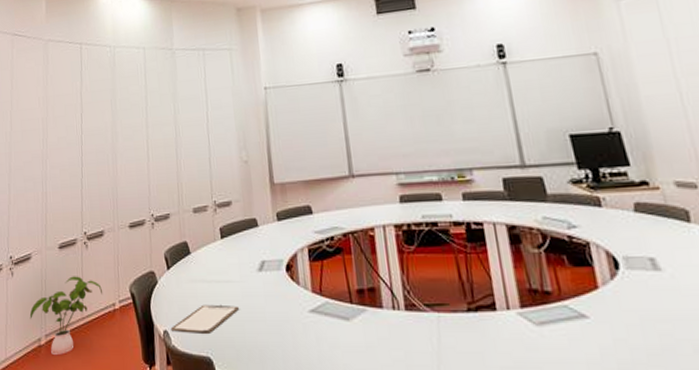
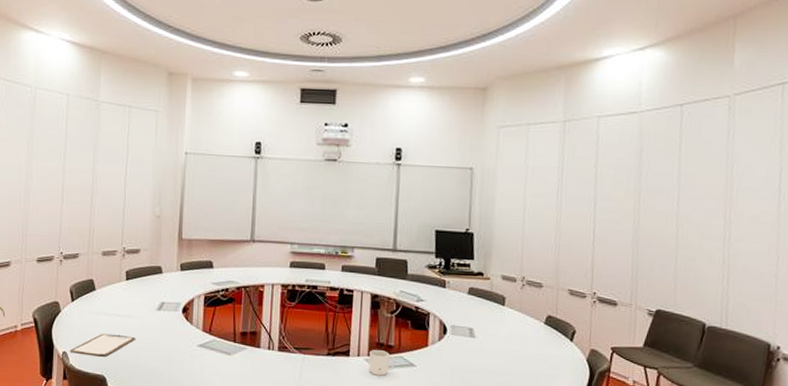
mug: none [521,299,560,334] -> present [368,350,396,376]

